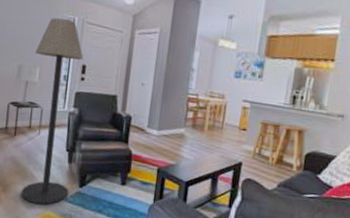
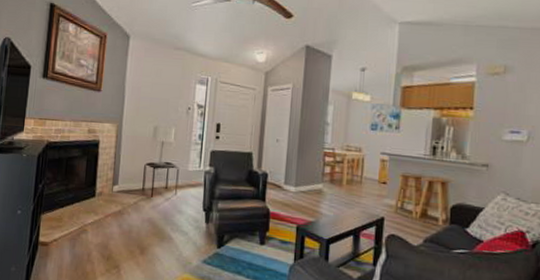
floor lamp: present [21,18,84,205] -> none [158,79,218,267]

